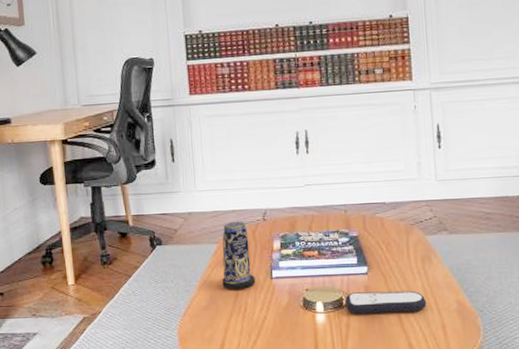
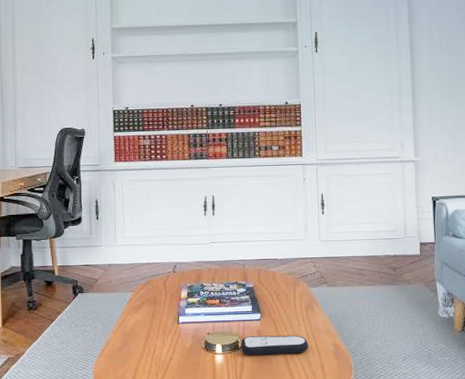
candle: present [222,221,256,289] -> none [135,272,164,333]

